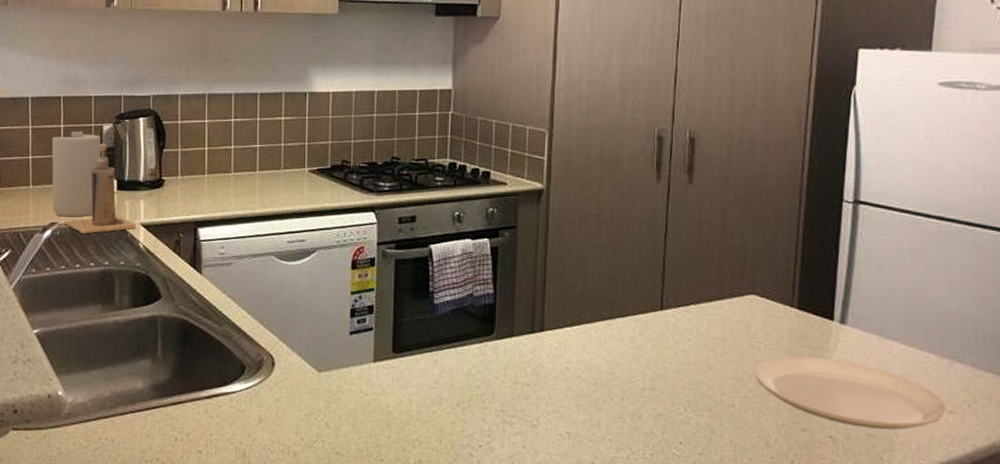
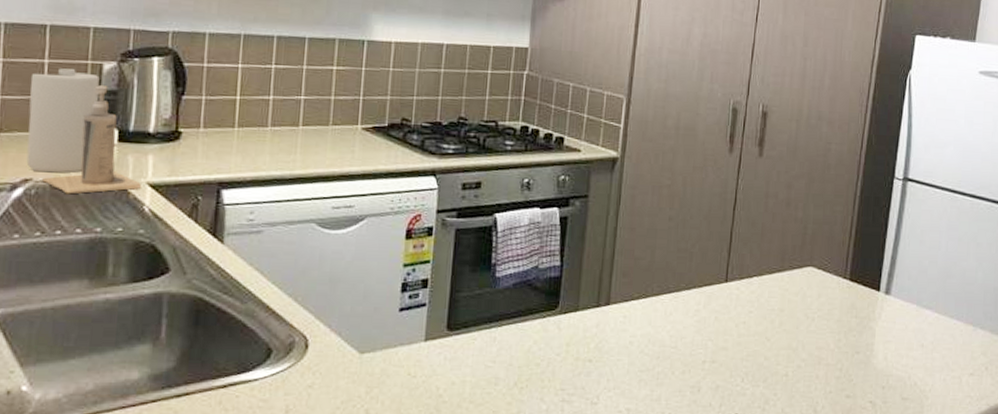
plate: present [753,355,946,430] -> none [807,325,968,392]

